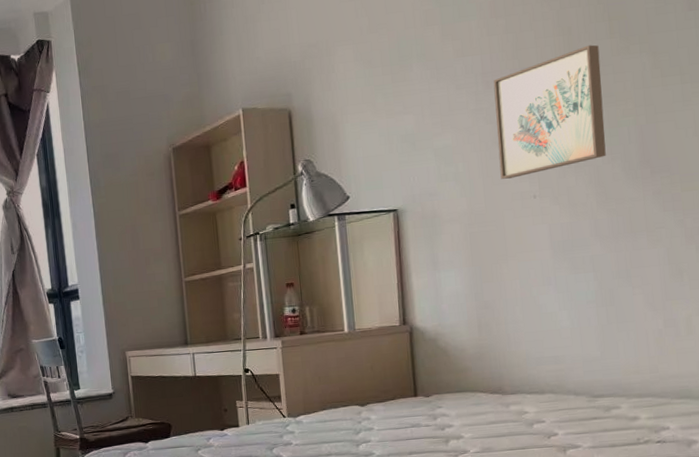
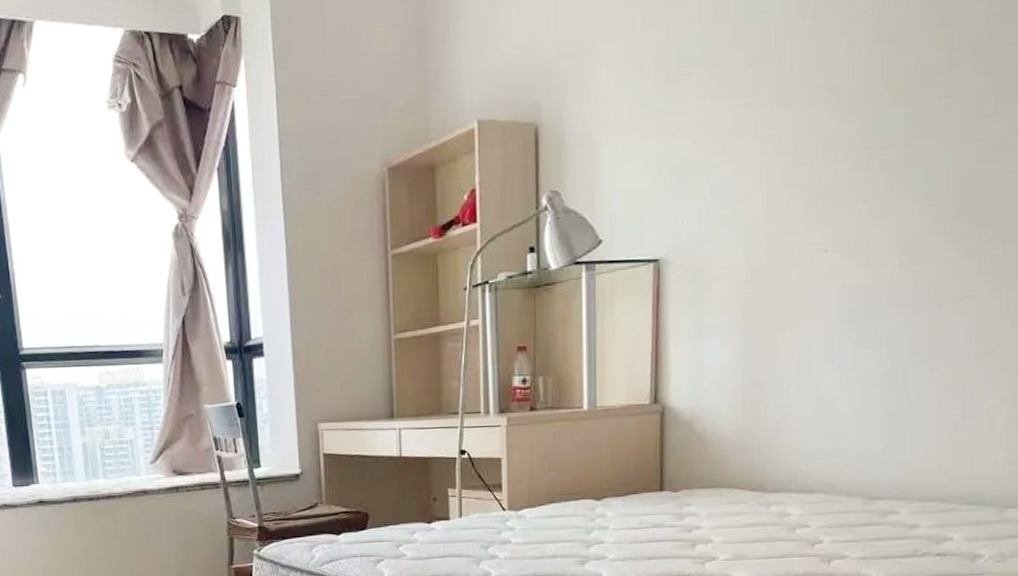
wall art: present [493,45,606,179] -> none [788,58,925,227]

